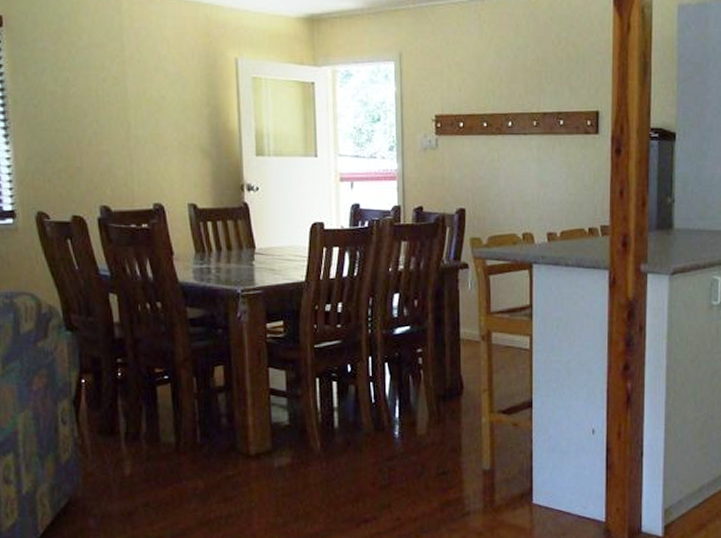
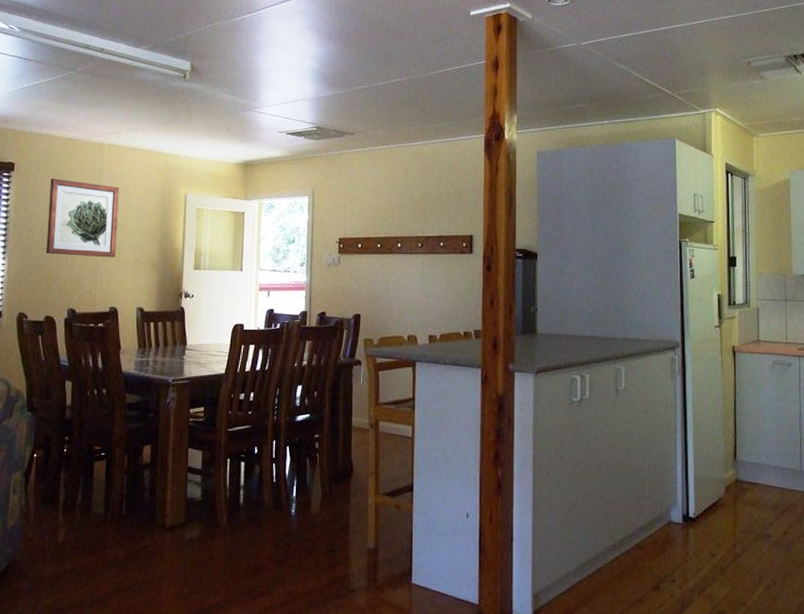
wall art: none [54,37,153,142] -> present [46,179,119,258]

